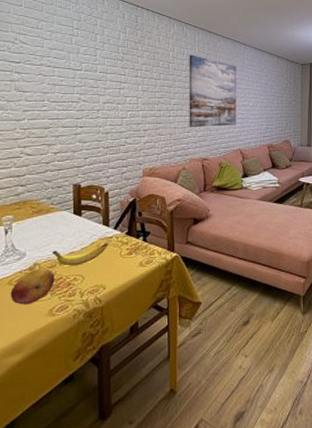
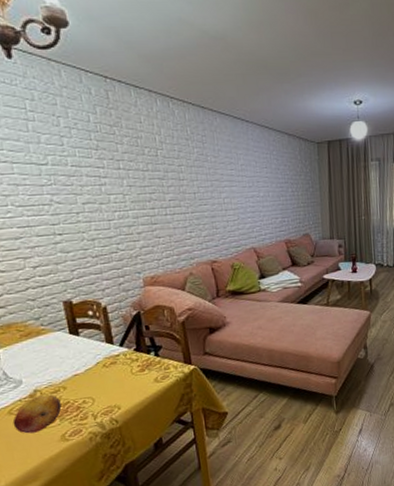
banana: present [53,242,109,266] -> none [53,360,117,390]
wall art: present [189,55,237,127] -> none [180,137,246,226]

